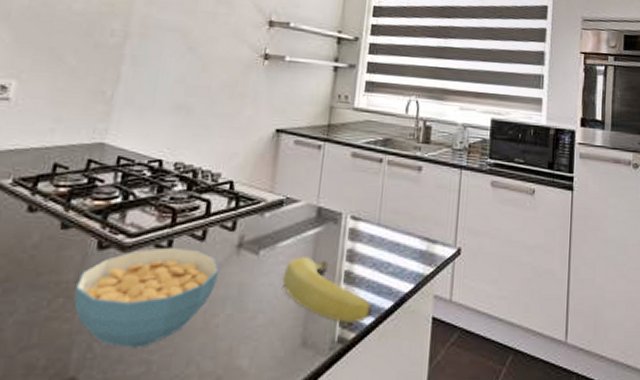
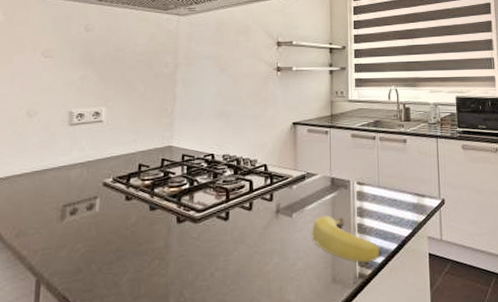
cereal bowl: present [74,247,220,348] -> none [165,216,265,292]

